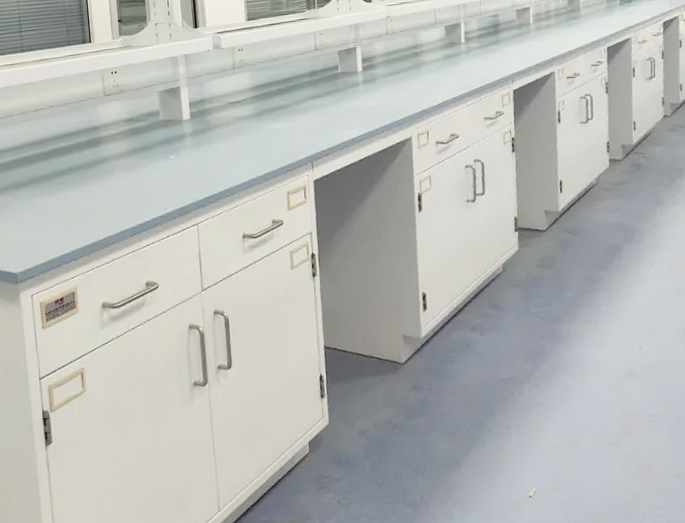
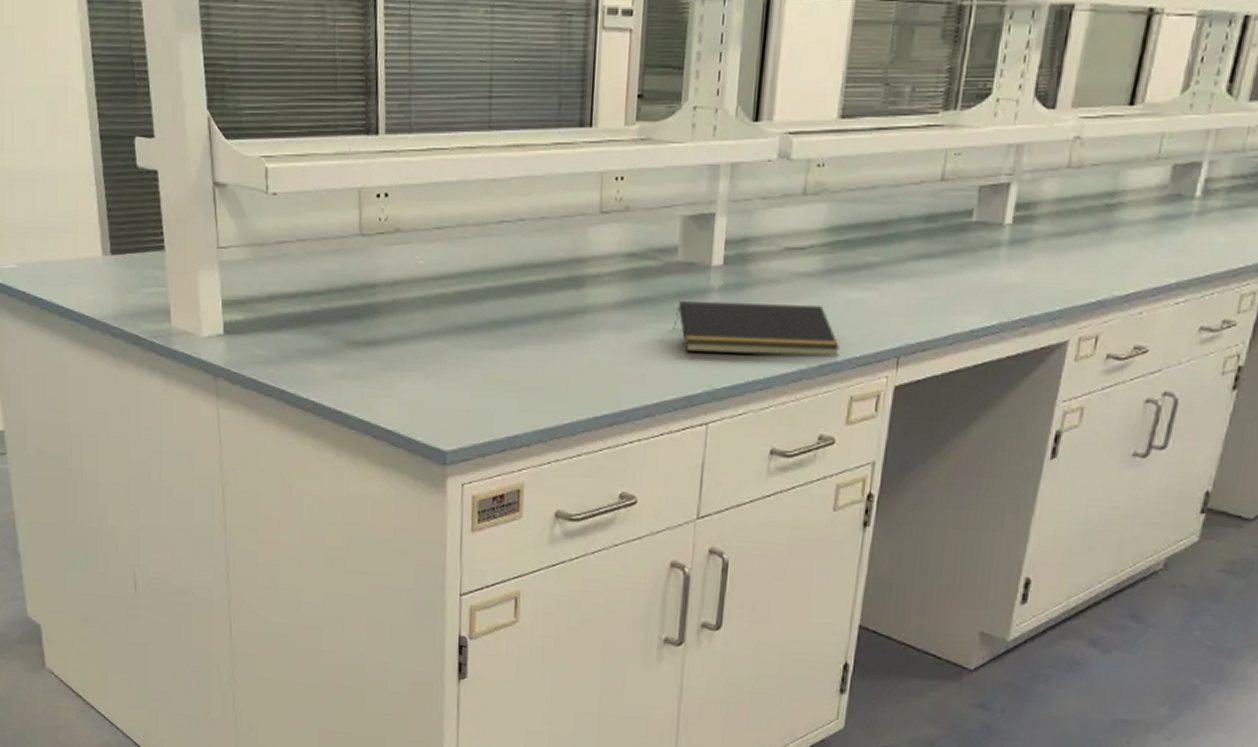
notepad: none [164,135,275,179] -> present [673,301,840,358]

